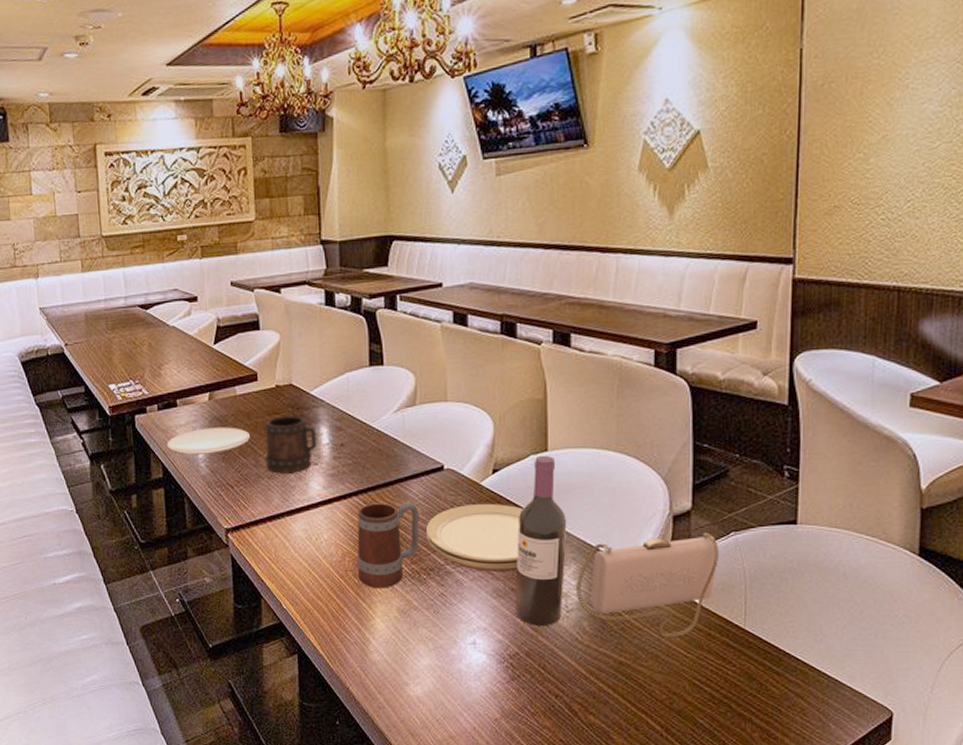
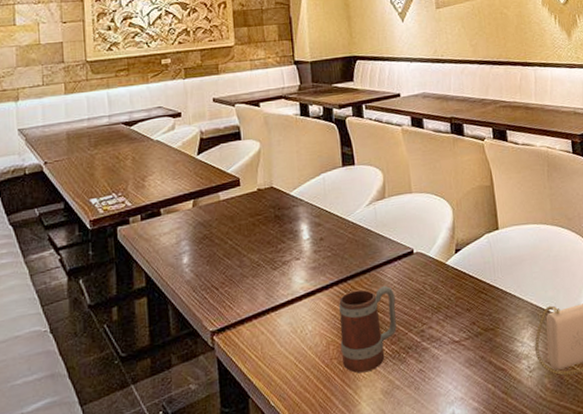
plate: present [167,427,250,455] -> none [150,231,234,262]
beer mug: present [264,415,316,474] -> none [248,215,298,272]
plate: present [425,503,523,572] -> none [402,280,485,344]
wine bottle: present [514,455,567,625] -> none [480,233,526,389]

